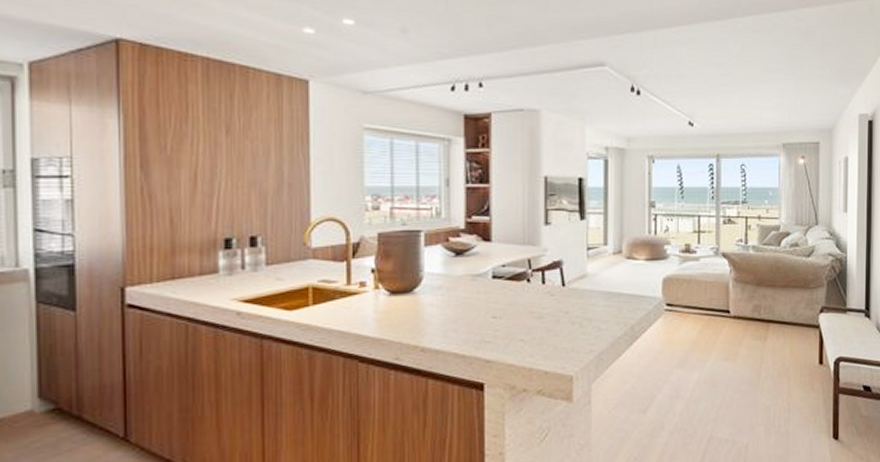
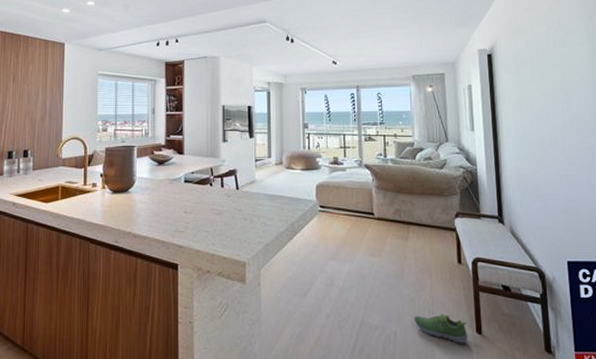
shoe: none [768,421,824,452] -> present [414,314,468,344]

